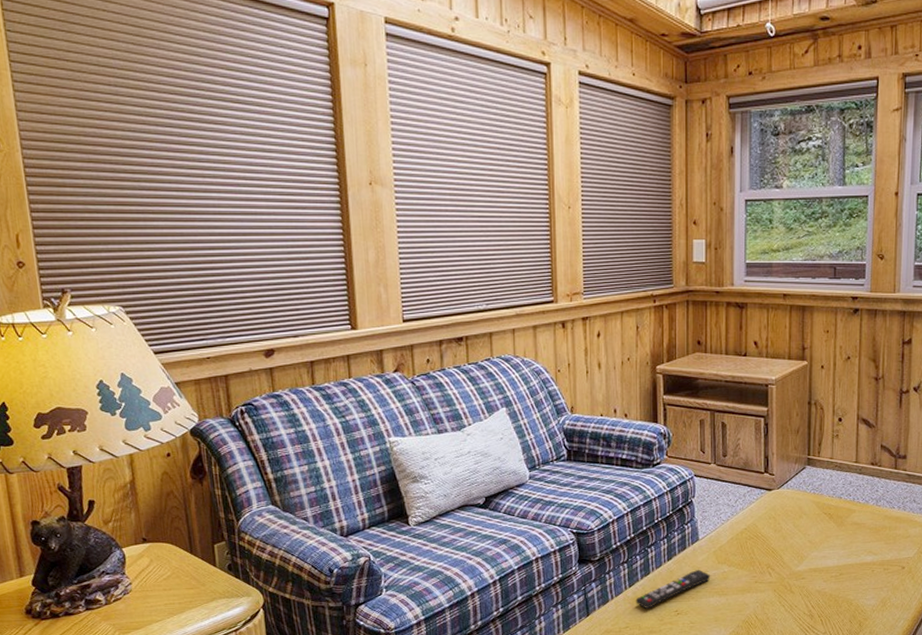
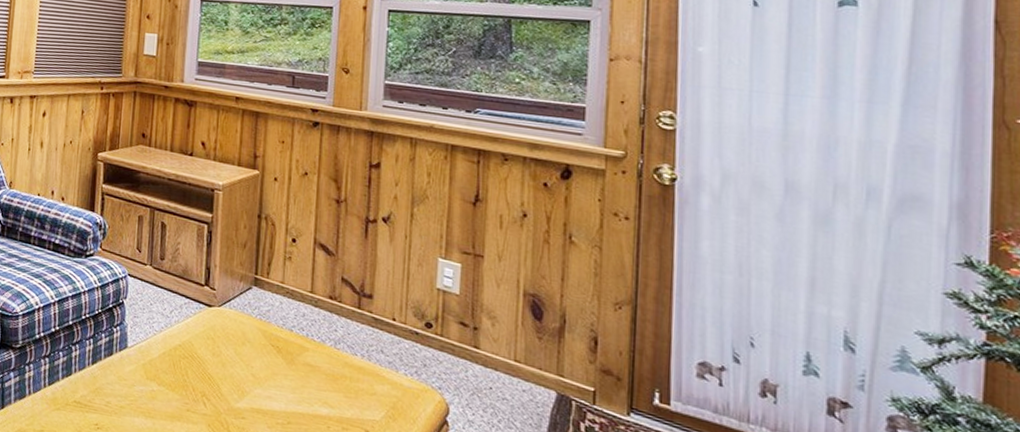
remote control: present [635,569,711,610] -> none [53,380,138,416]

